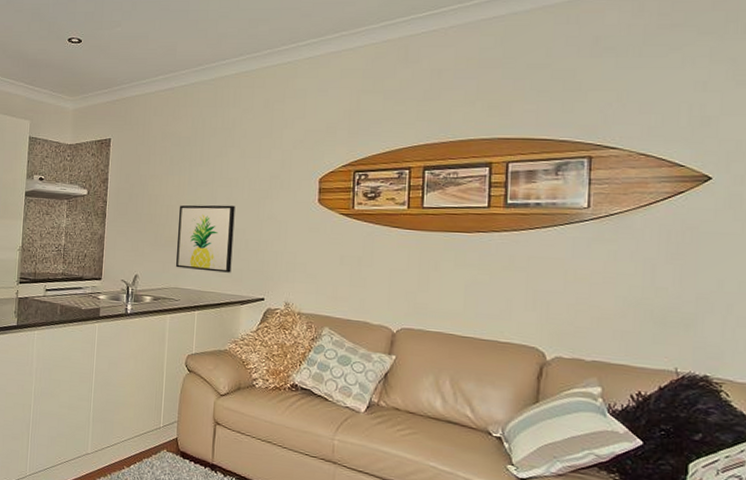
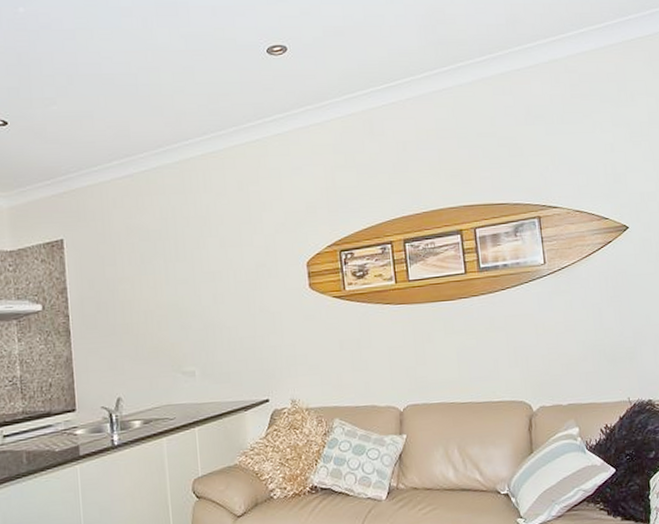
wall art: present [175,205,235,273] -> none [159,301,229,382]

